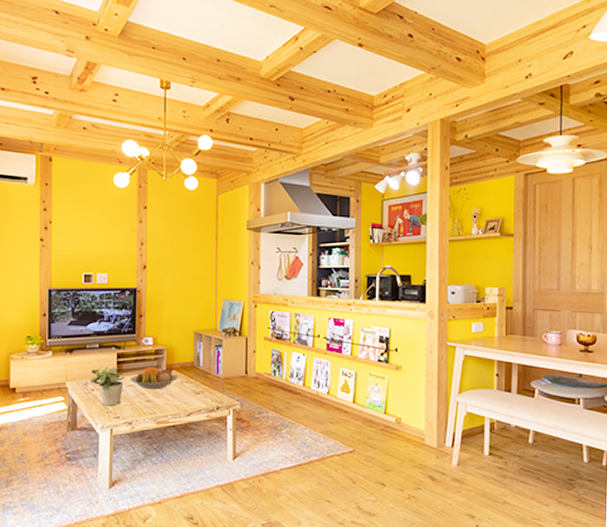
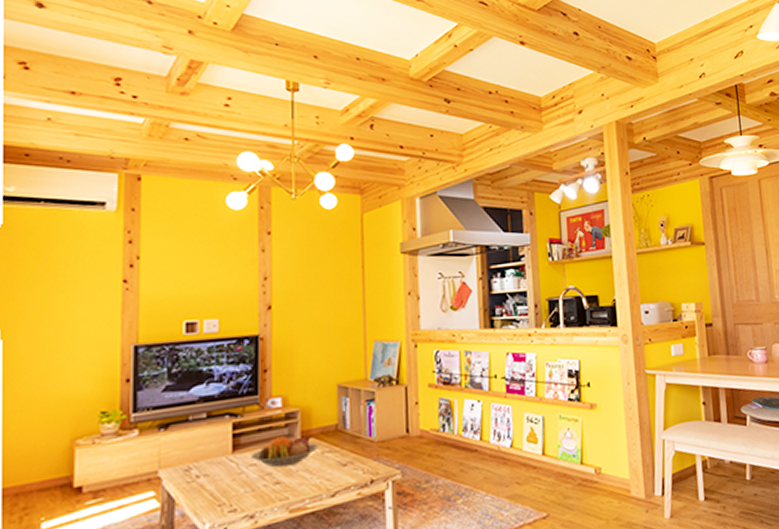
potted plant: present [90,366,125,406] -> none [195,440,244,497]

